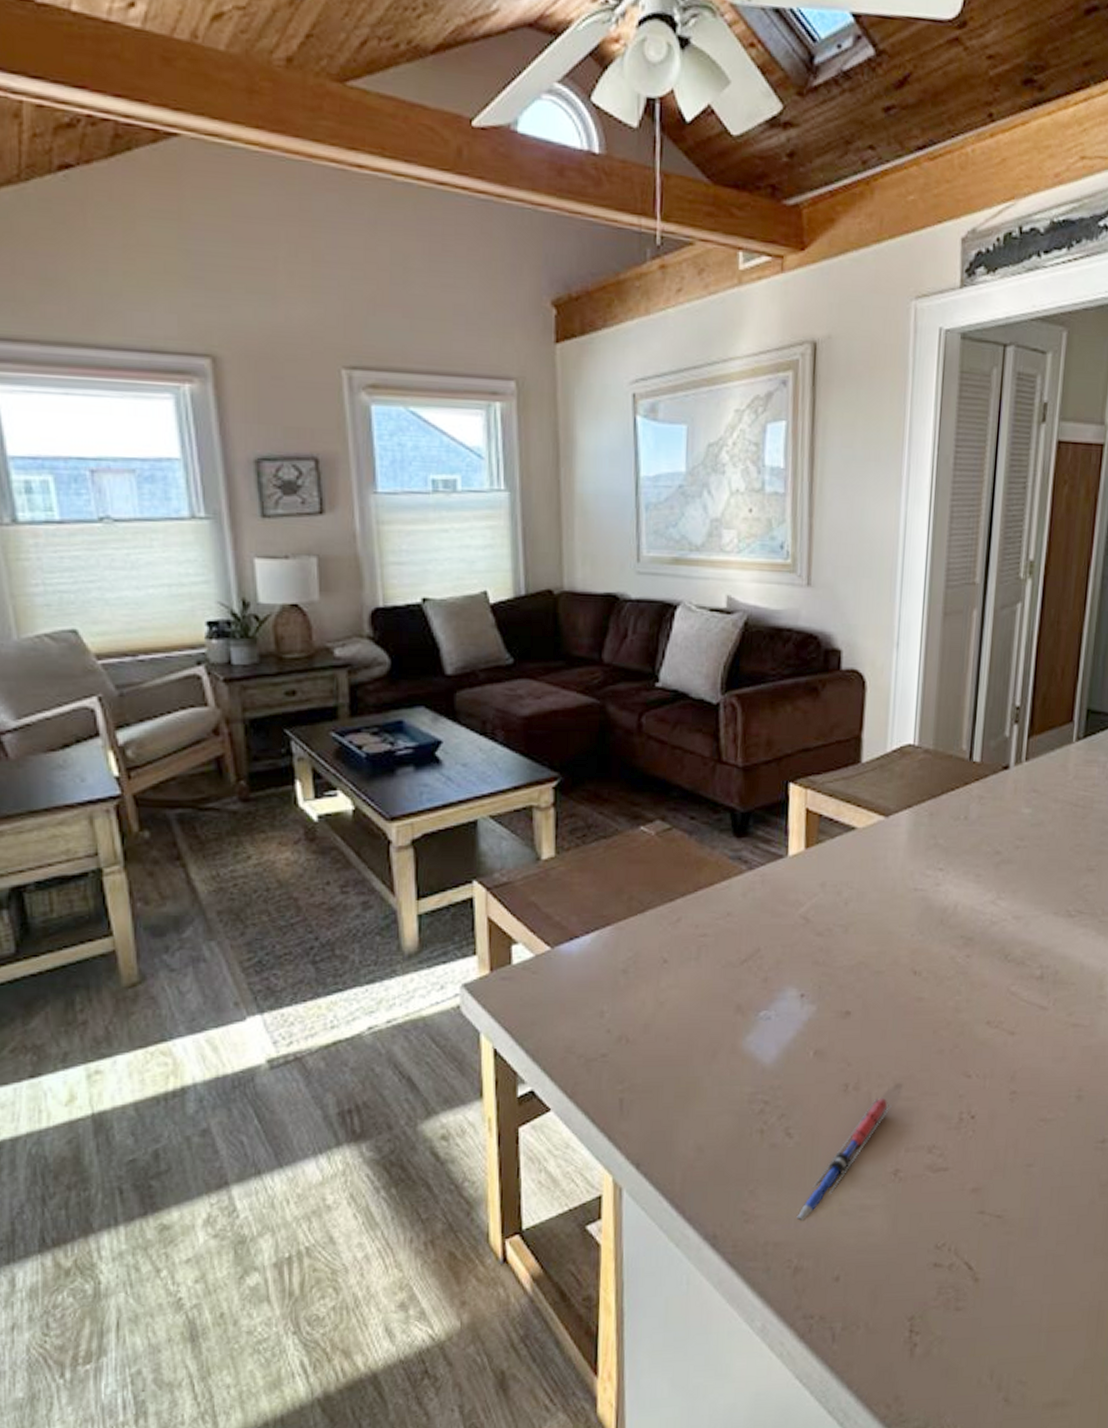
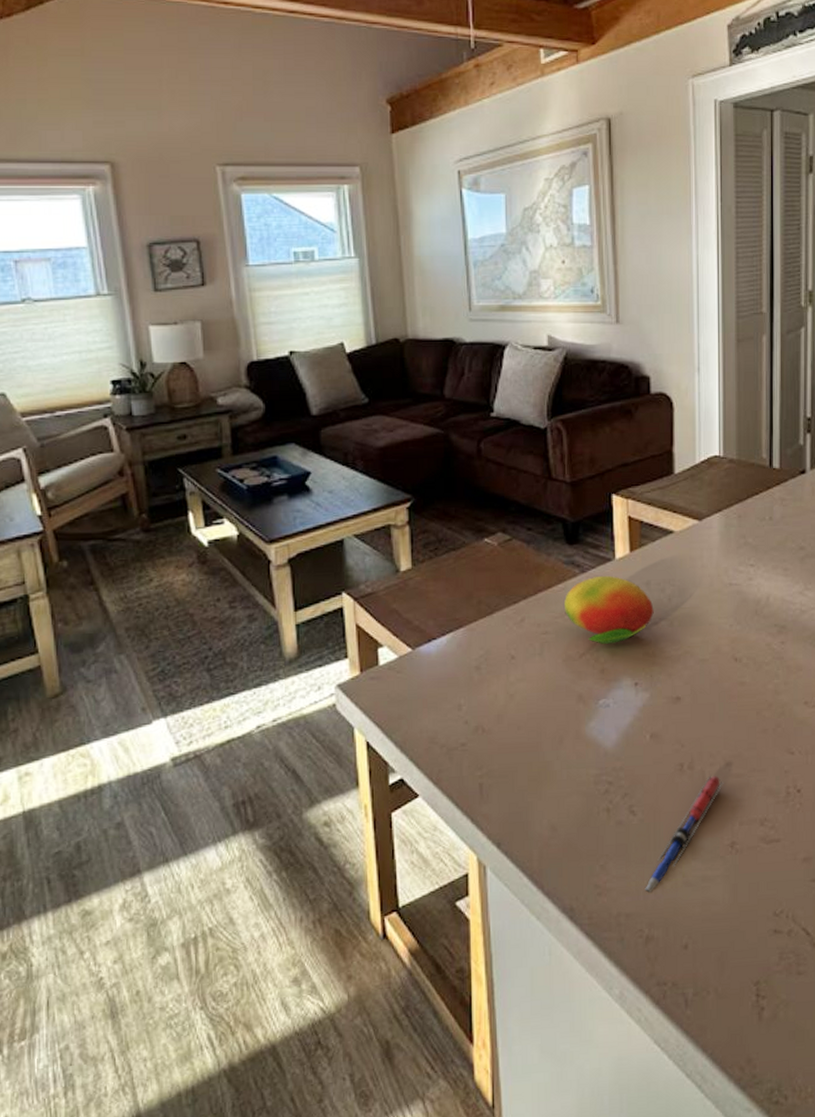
fruit: none [726,874,828,950] -> present [563,575,654,644]

